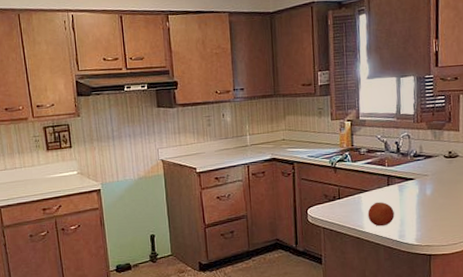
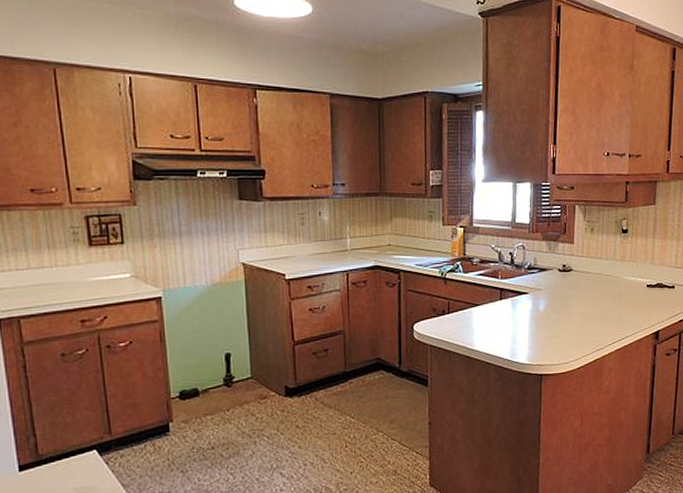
fruit: present [367,201,395,227] -> none [478,317,506,344]

